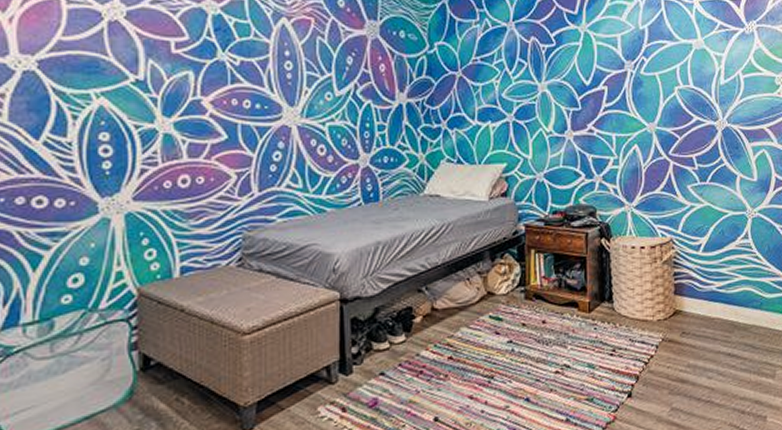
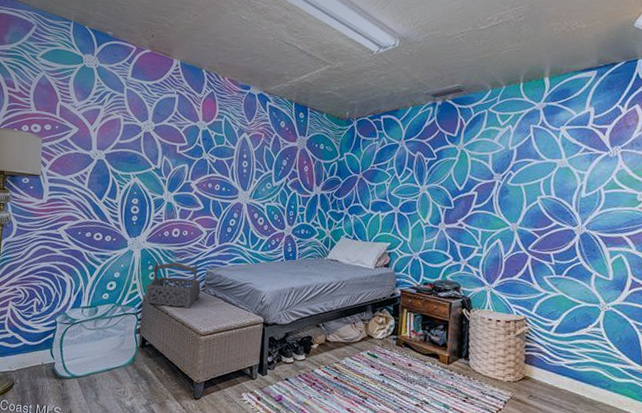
decorative basket: none [140,227,235,302] -> present [144,260,201,309]

